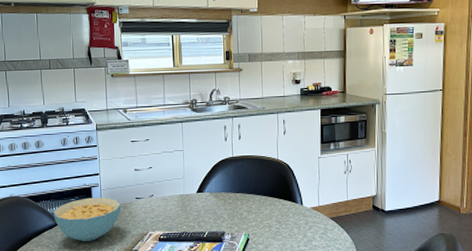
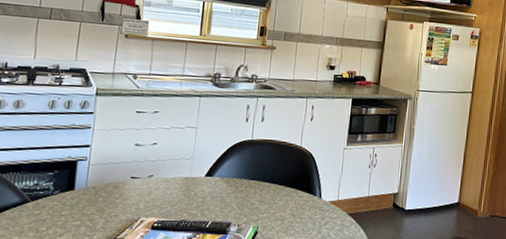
cereal bowl: present [53,197,122,241] -> none [21,172,112,225]

